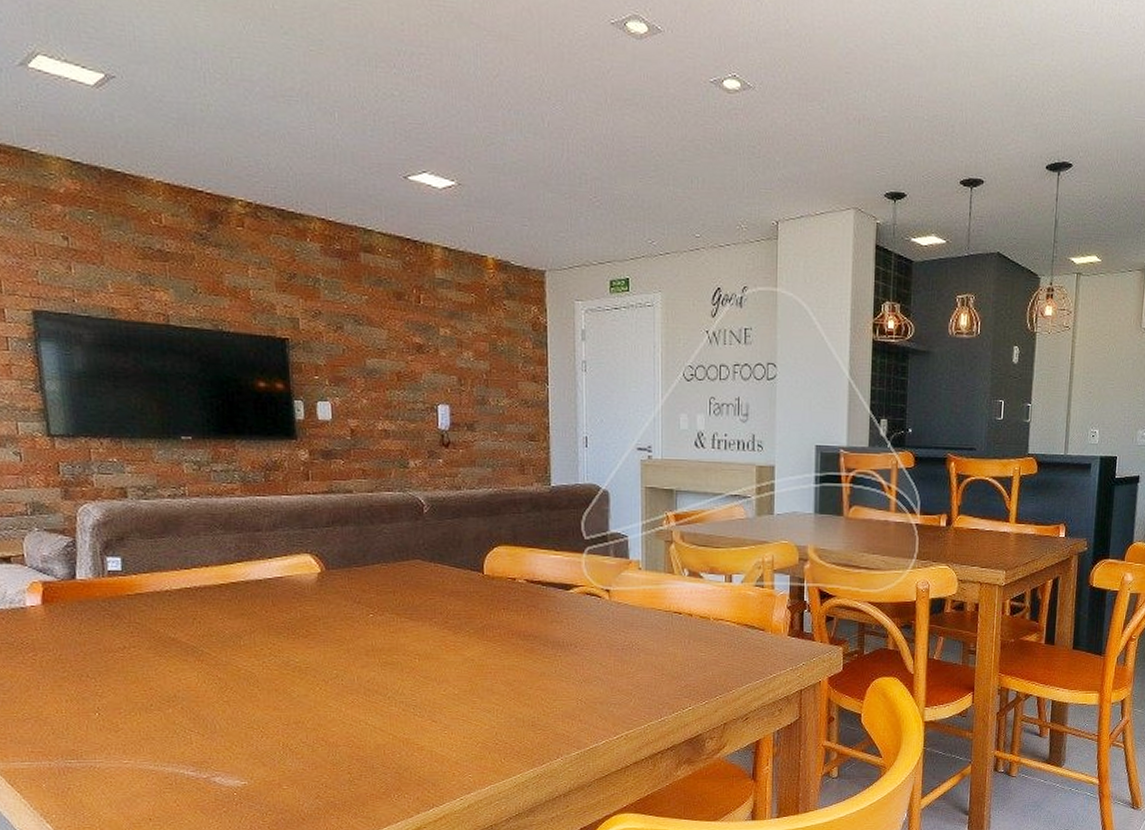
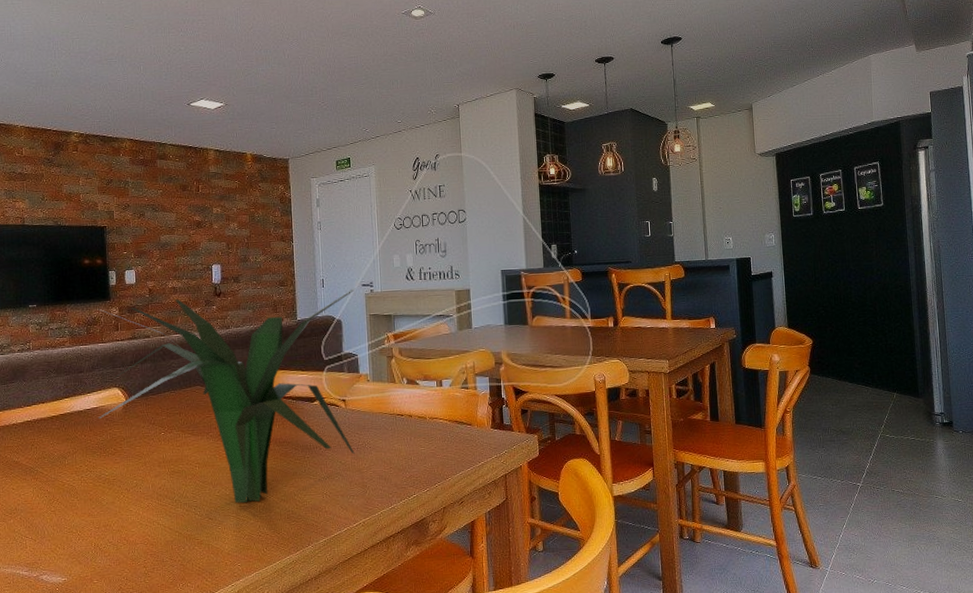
plant: none [280,446,629,704] -> present [98,287,356,503]

